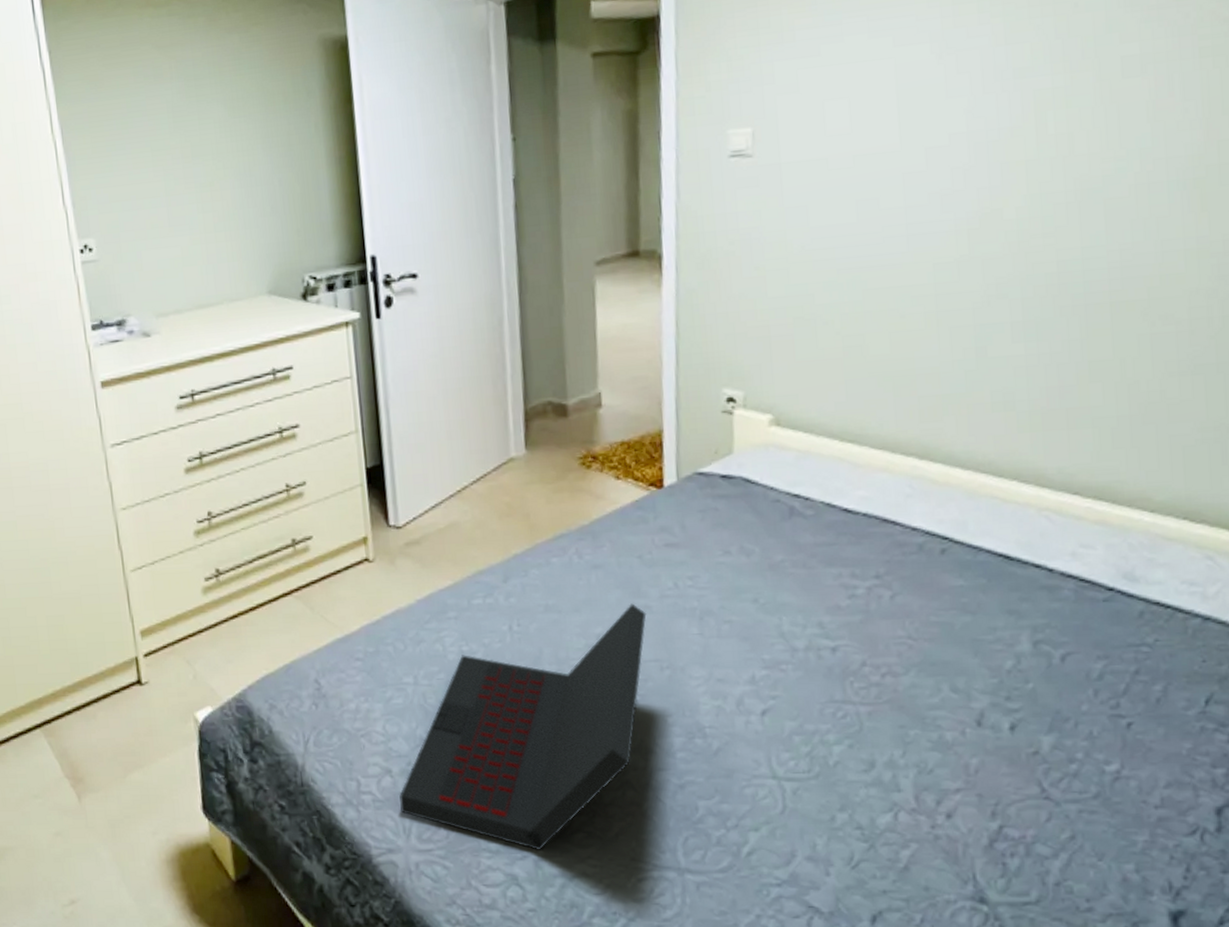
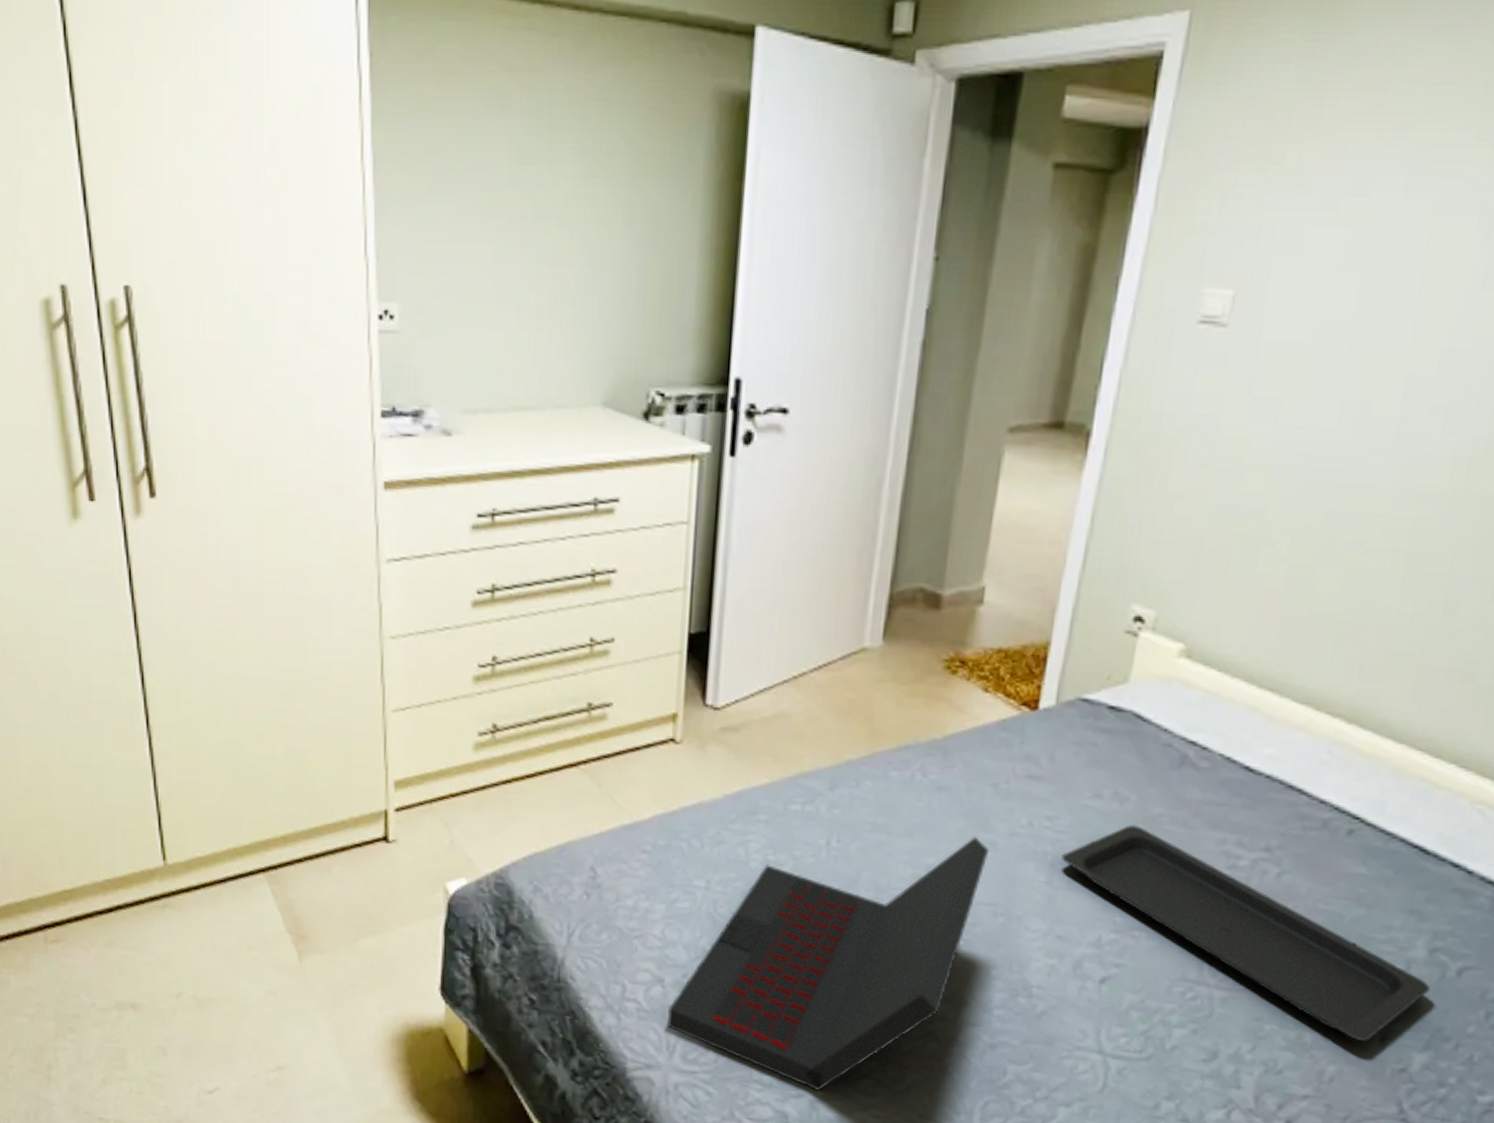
serving tray: none [707,572,1043,734] -> present [1061,824,1431,1043]

